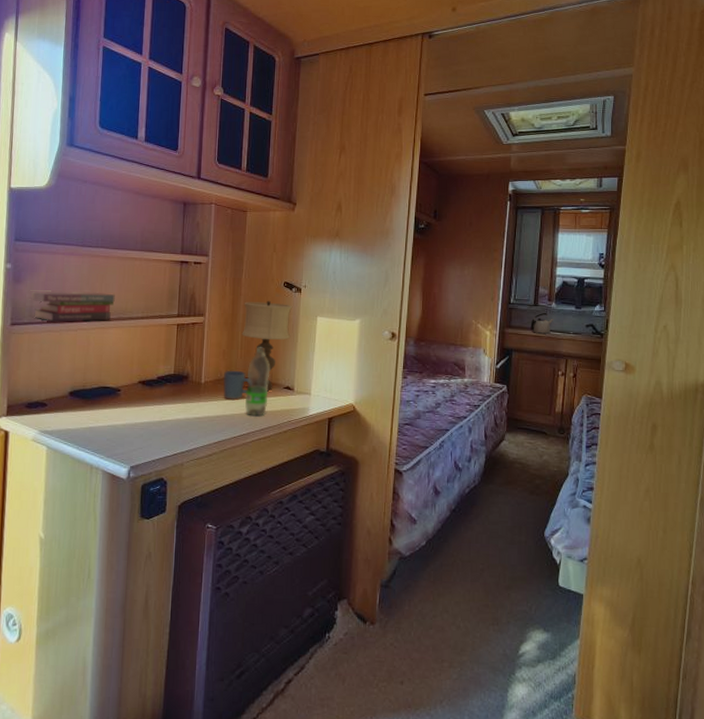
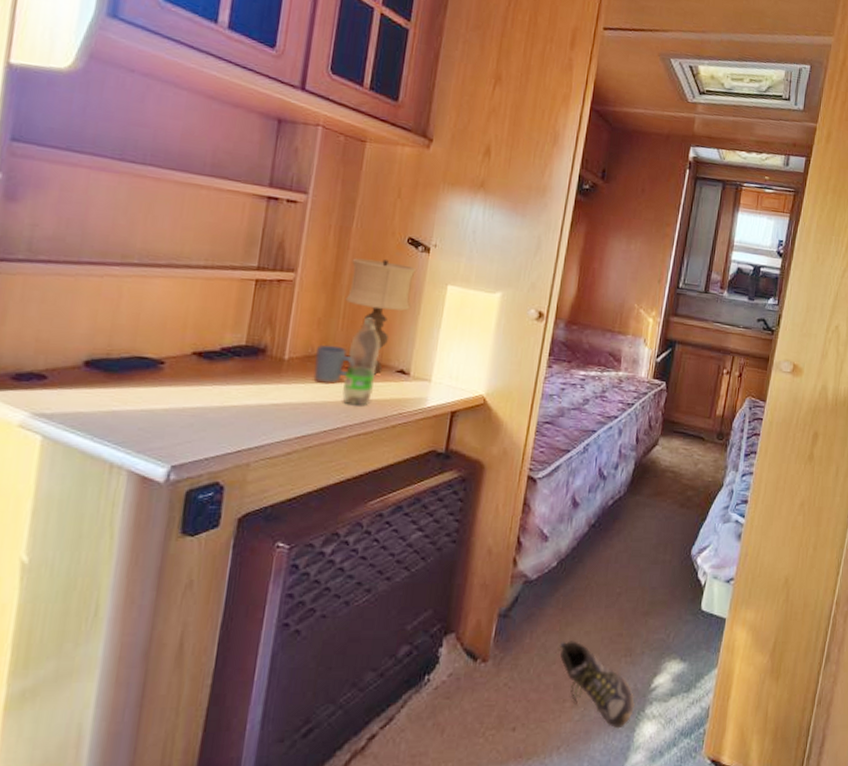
books: present [29,290,115,322] -> none [29,213,167,266]
shoe: none [434,609,505,689] -> present [559,641,635,729]
kettle: present [530,312,554,334] -> none [698,301,725,326]

